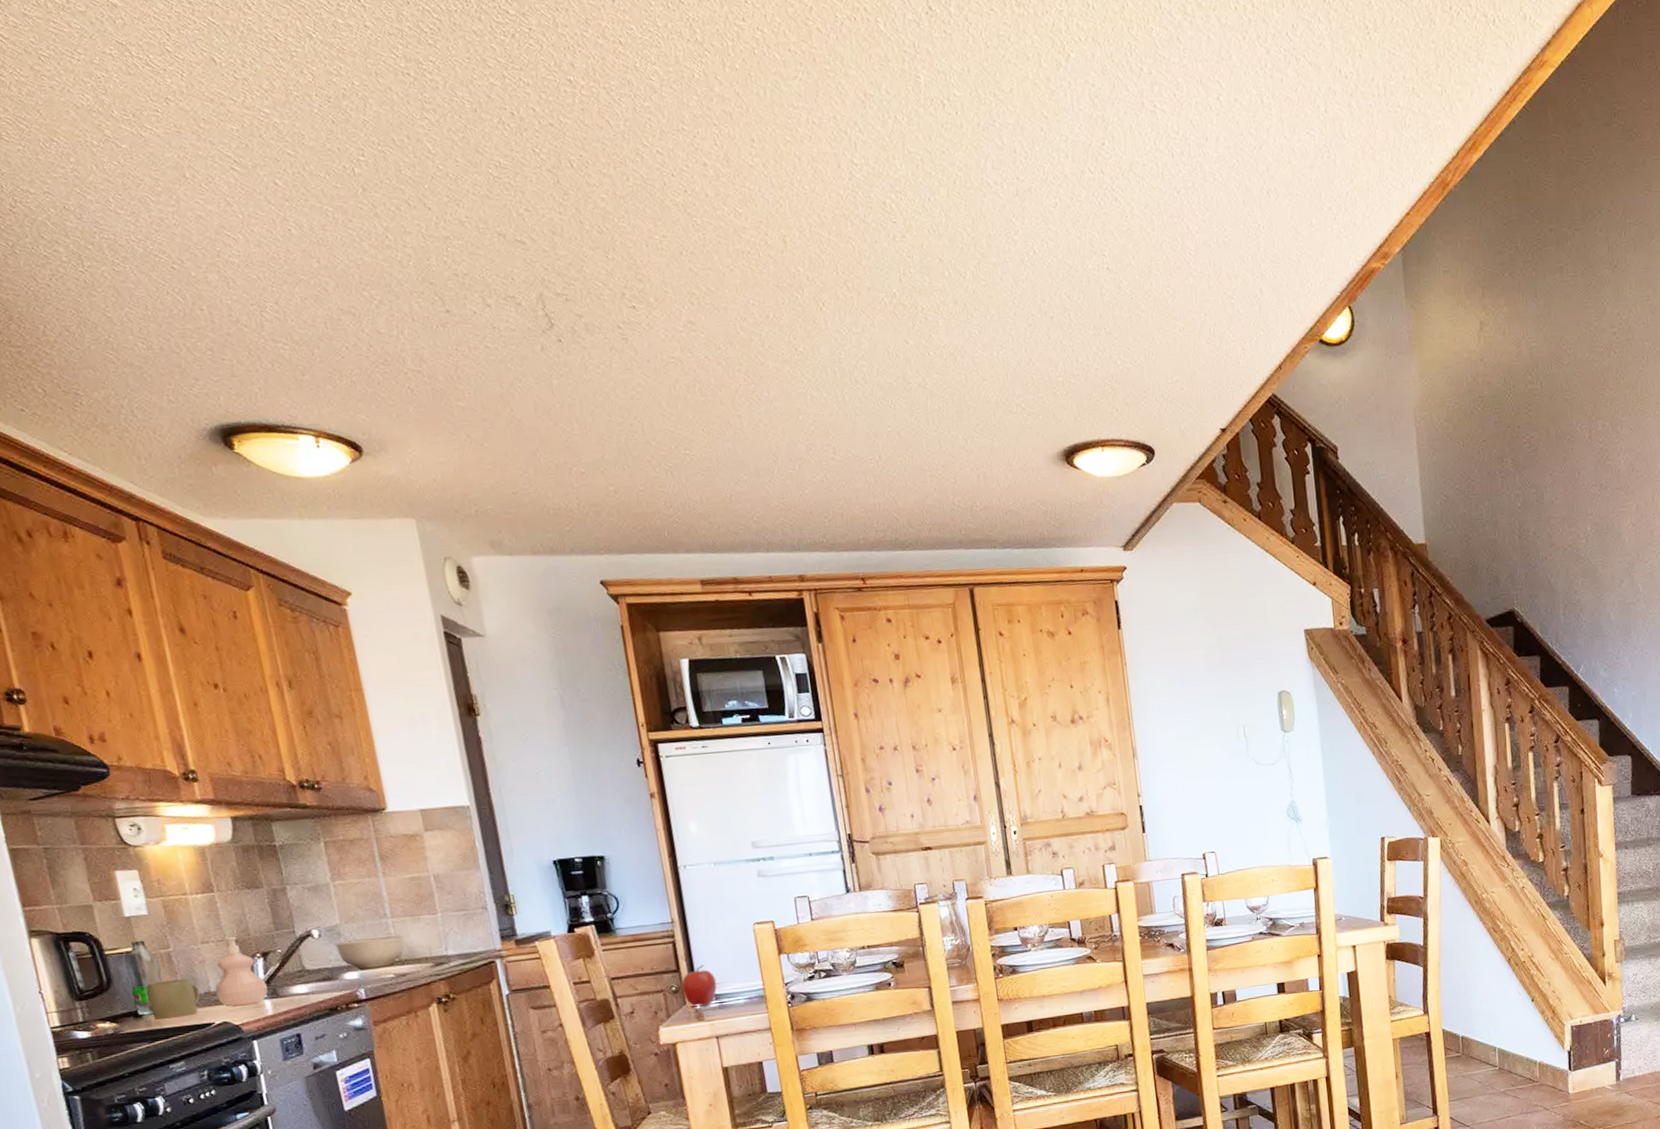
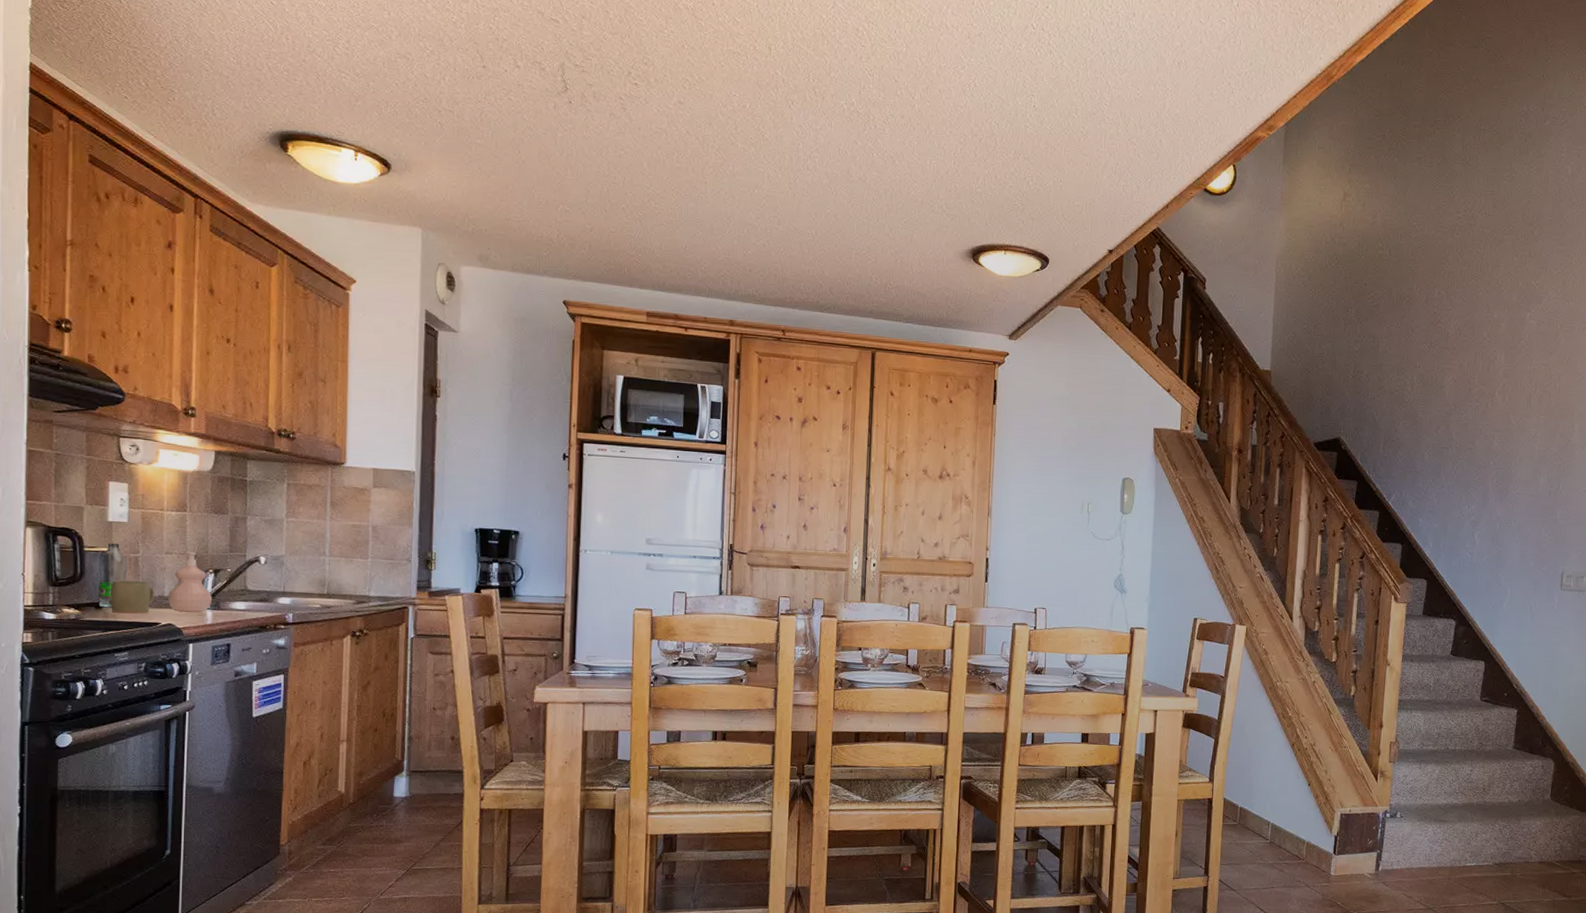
bowl: present [335,935,404,970] -> none [277,570,335,598]
fruit: present [681,964,718,1007] -> none [561,638,593,675]

